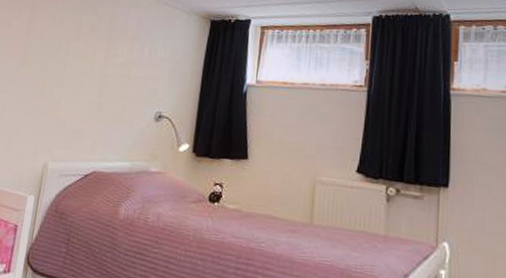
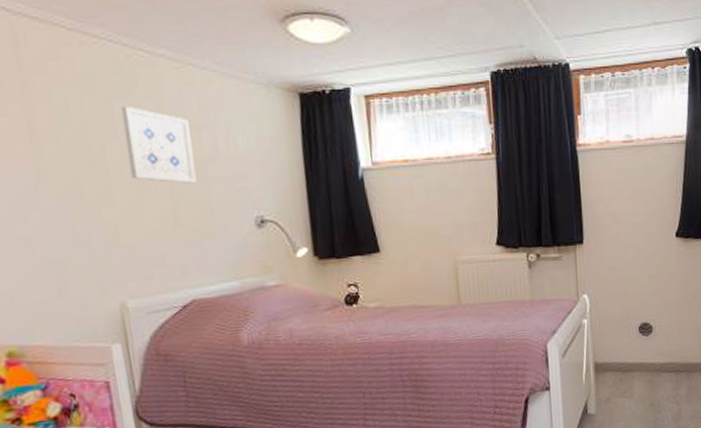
wall art: none [80,18,128,79] -> present [120,105,197,184]

